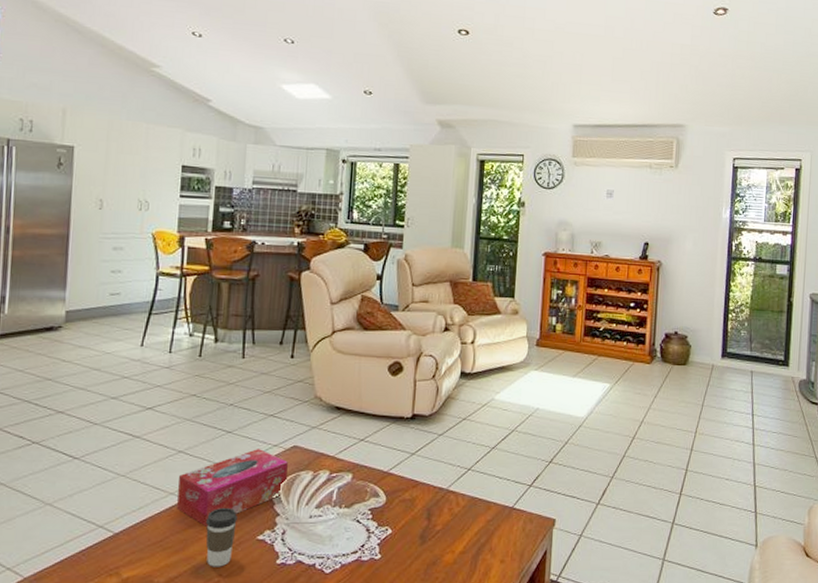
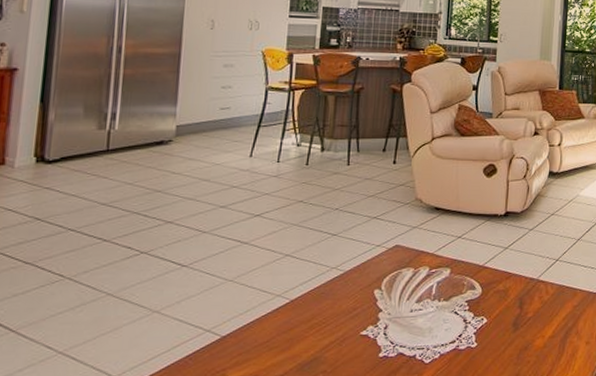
tissue box: present [177,449,288,527] -> none [283,249,390,325]
coffee cup: present [205,507,237,567] -> none [311,306,342,364]

